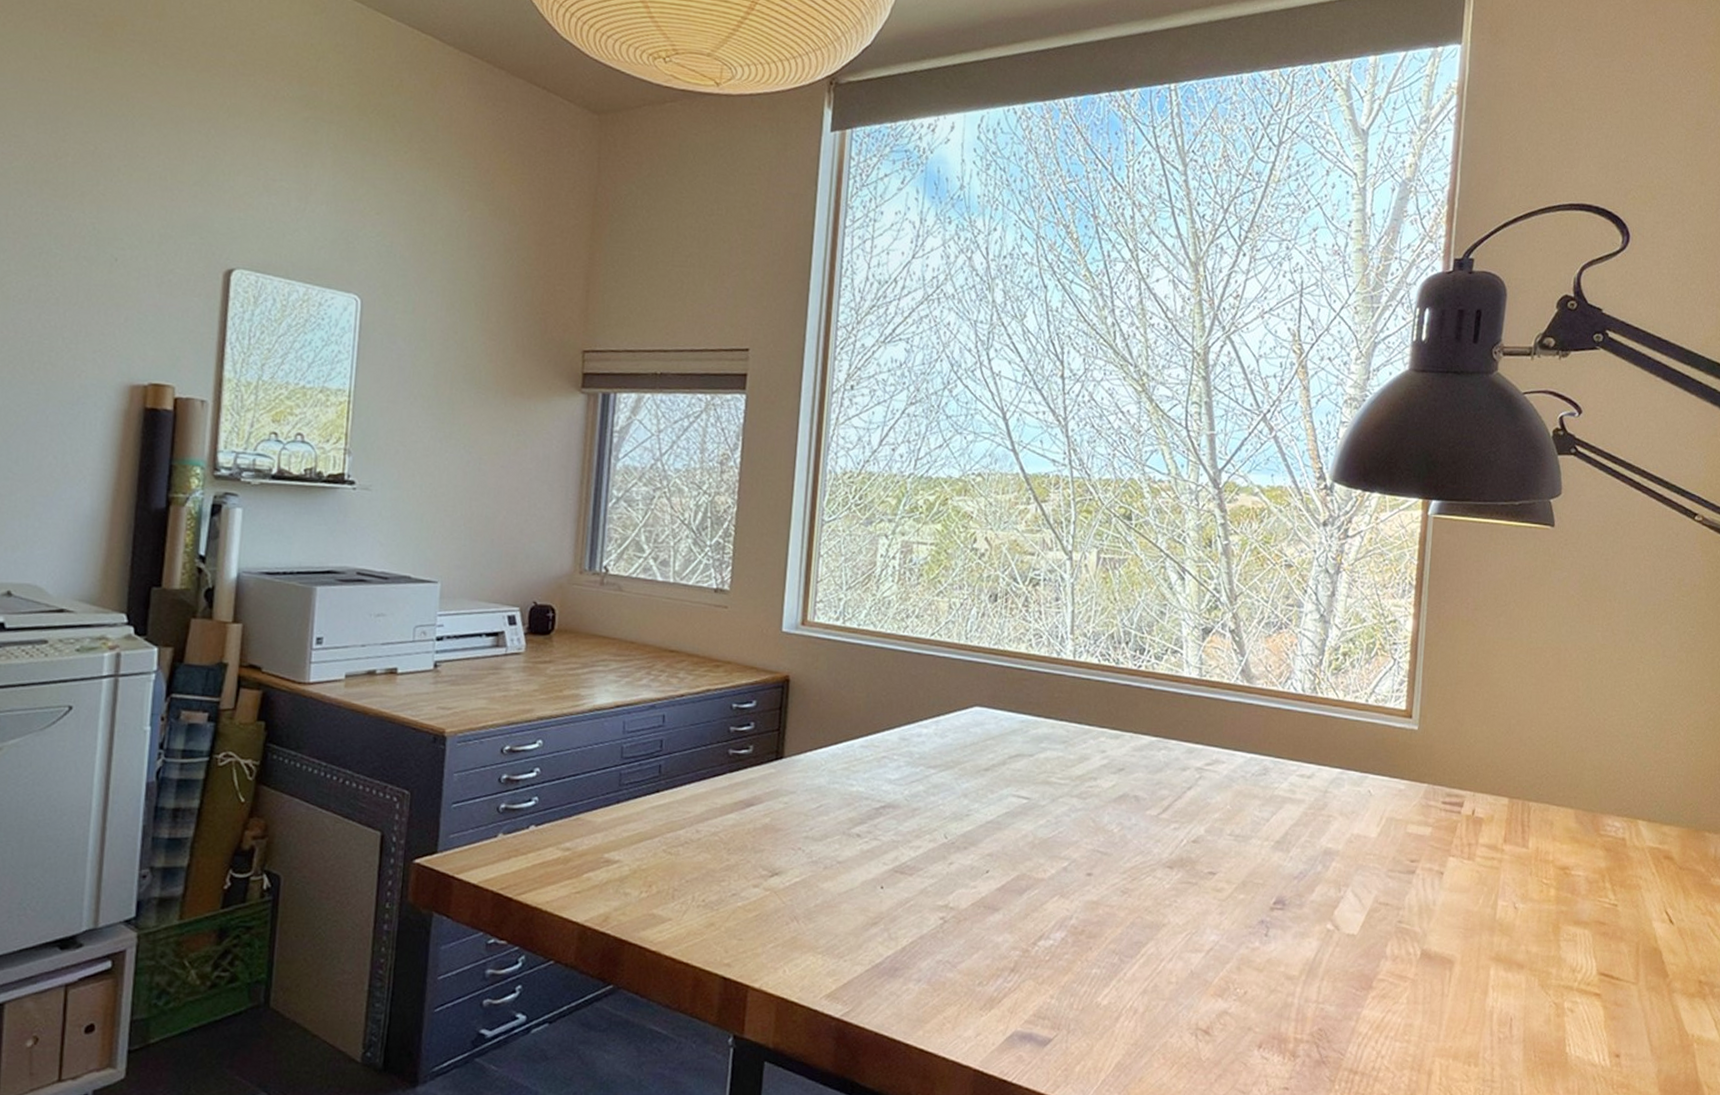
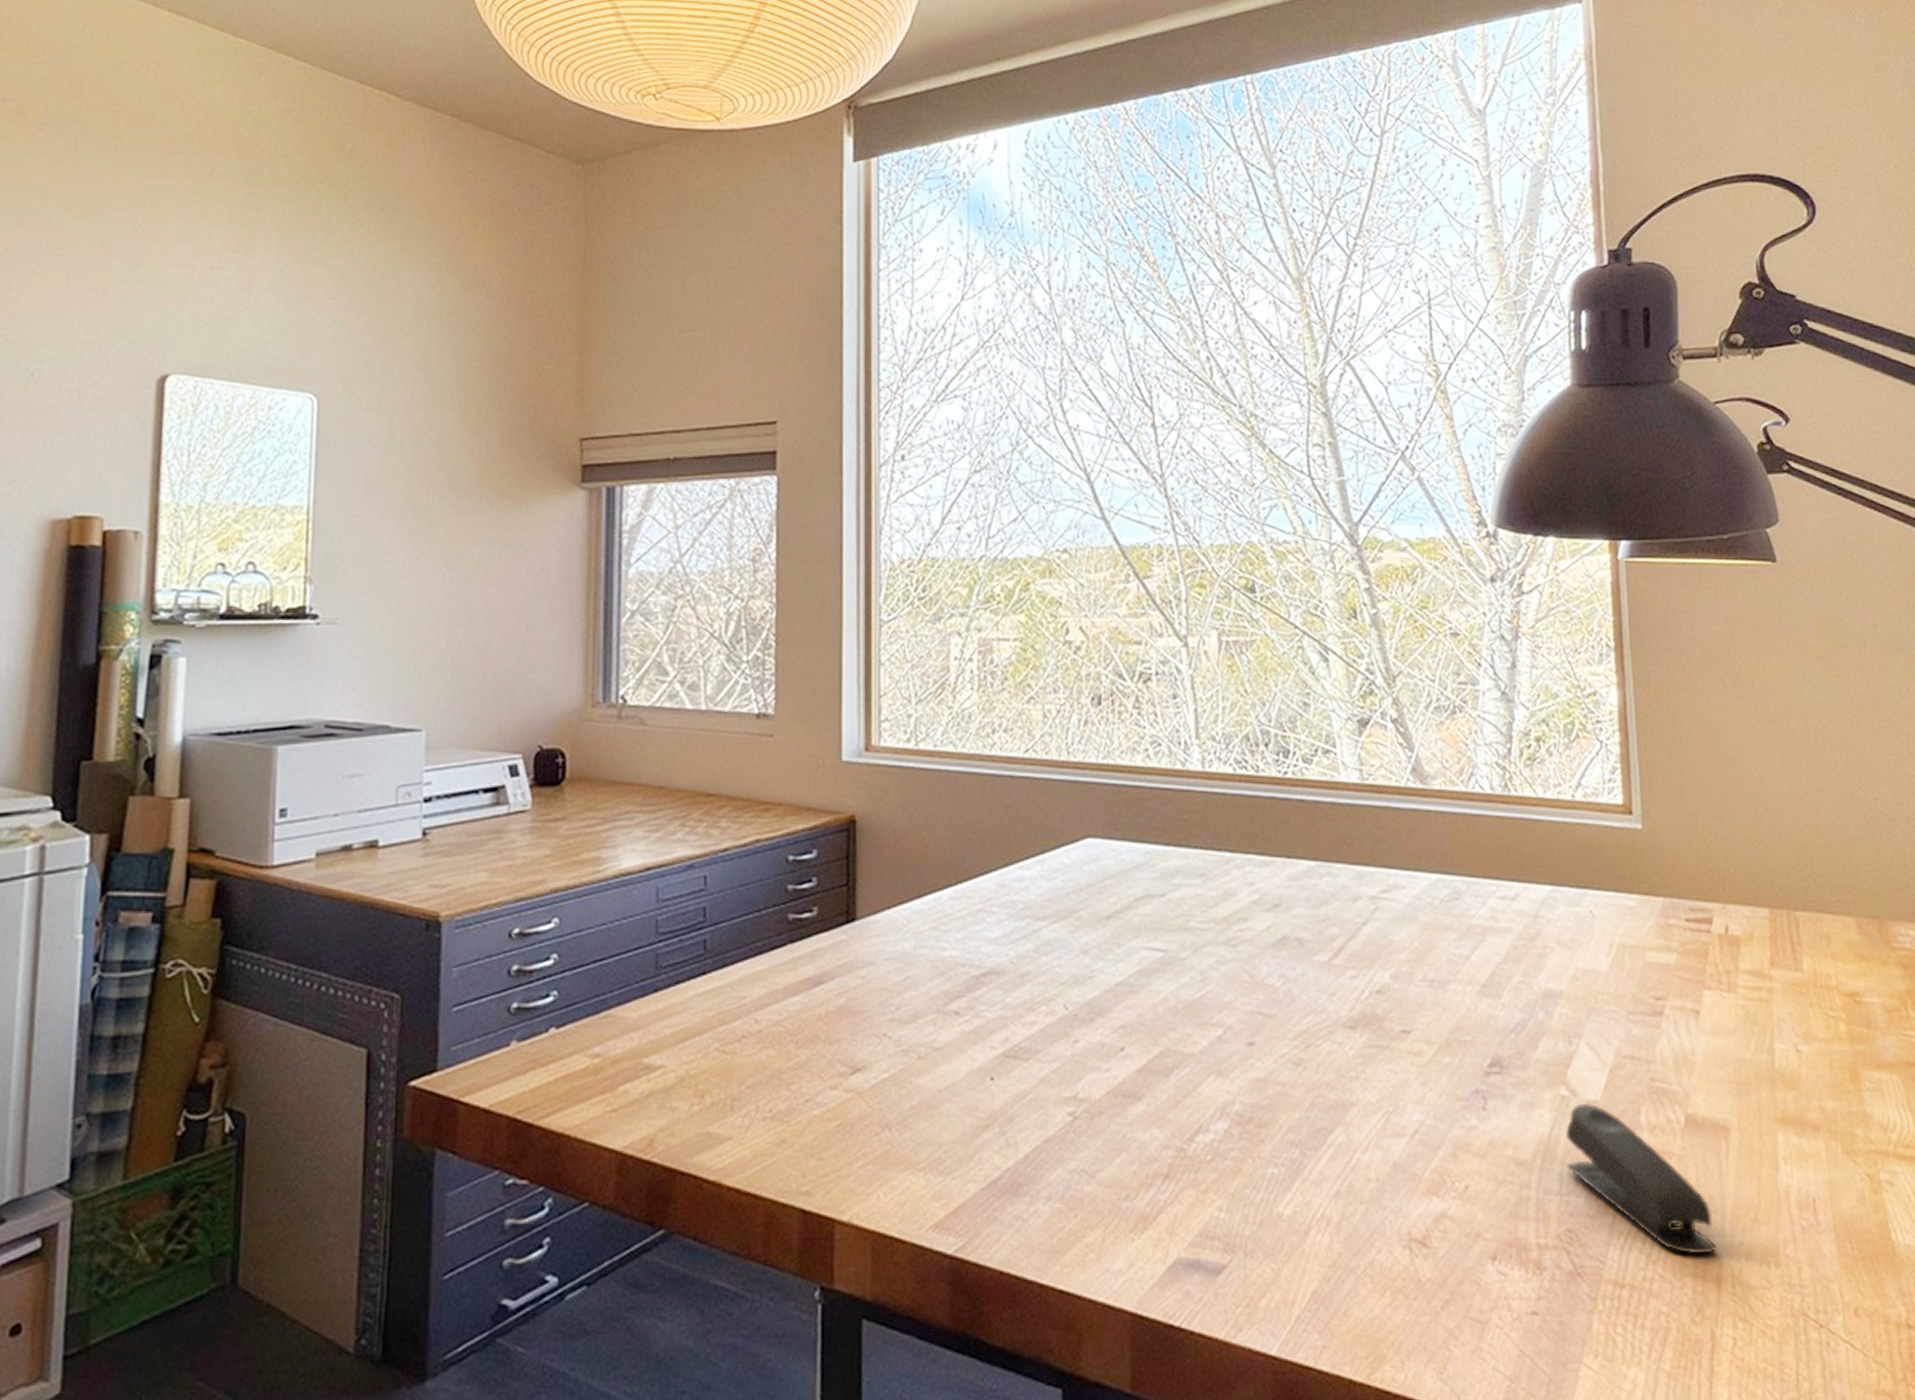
stapler: none [1323,935,1432,1054] -> present [1565,1102,1717,1254]

